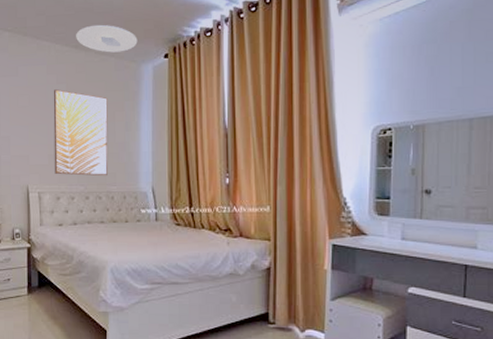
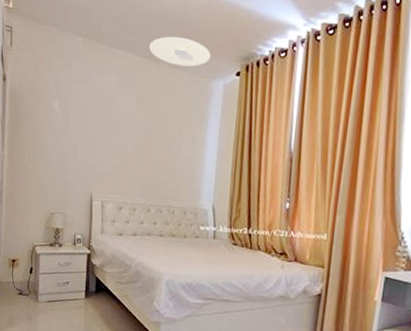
wall art: present [53,89,108,176] -> none [118,100,176,191]

